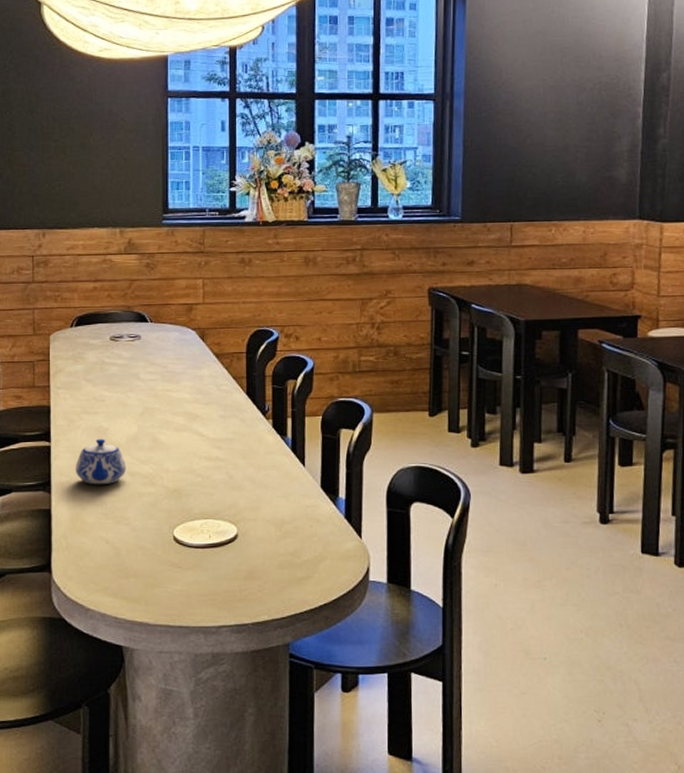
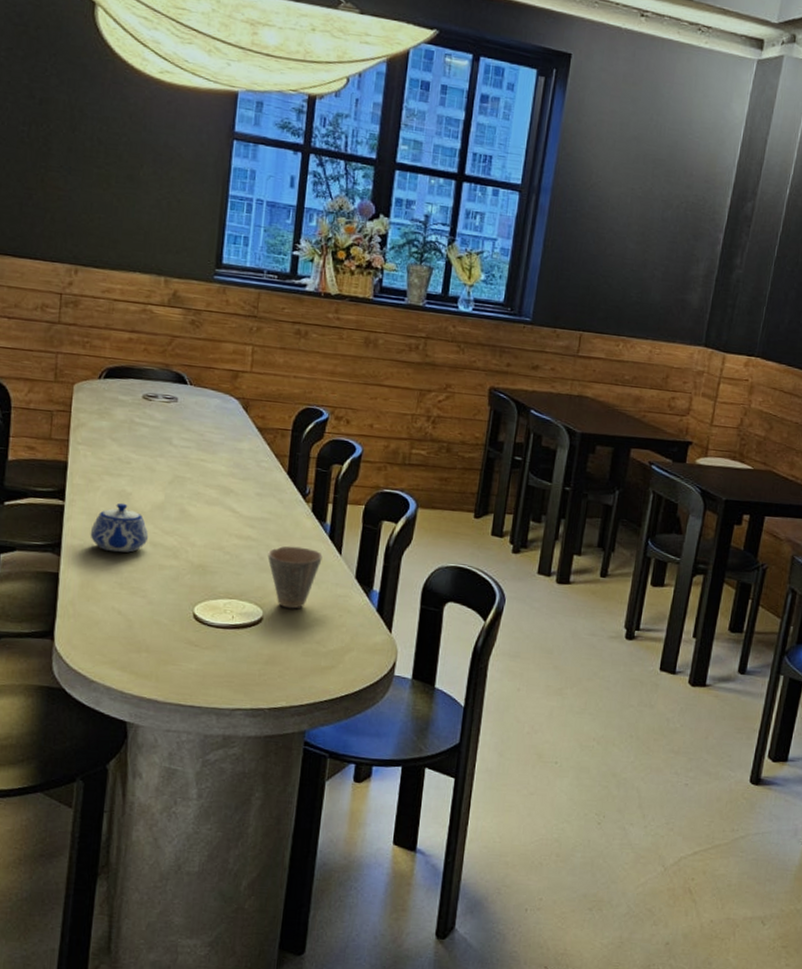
cup: none [236,462,287,523] -> present [267,546,323,609]

